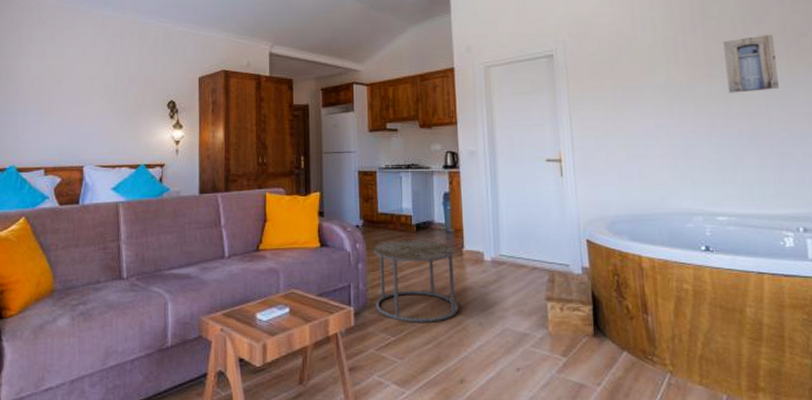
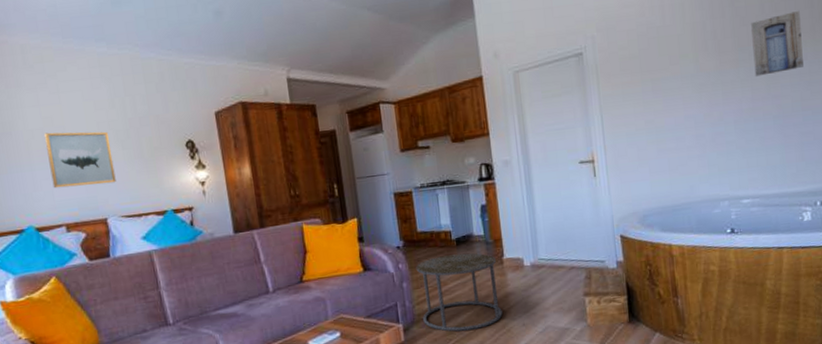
wall art: none [40,81,100,134] -> present [43,131,116,189]

